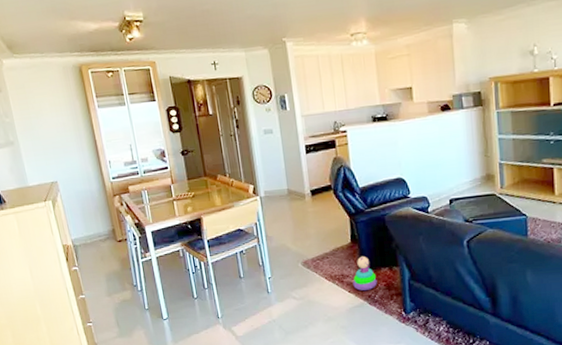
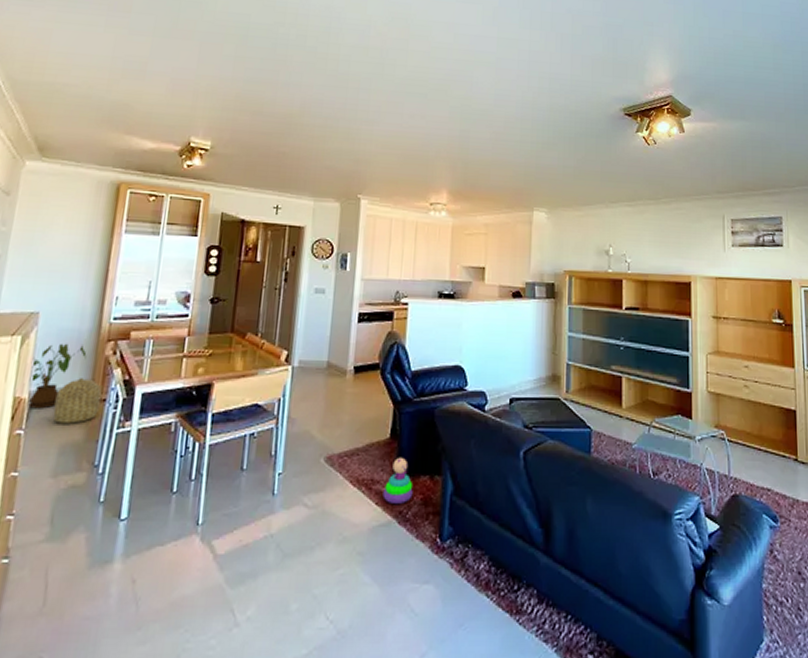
house plant: none [65,201,103,252] -> present [28,343,87,409]
basket: none [90,225,124,260] -> present [53,378,102,424]

